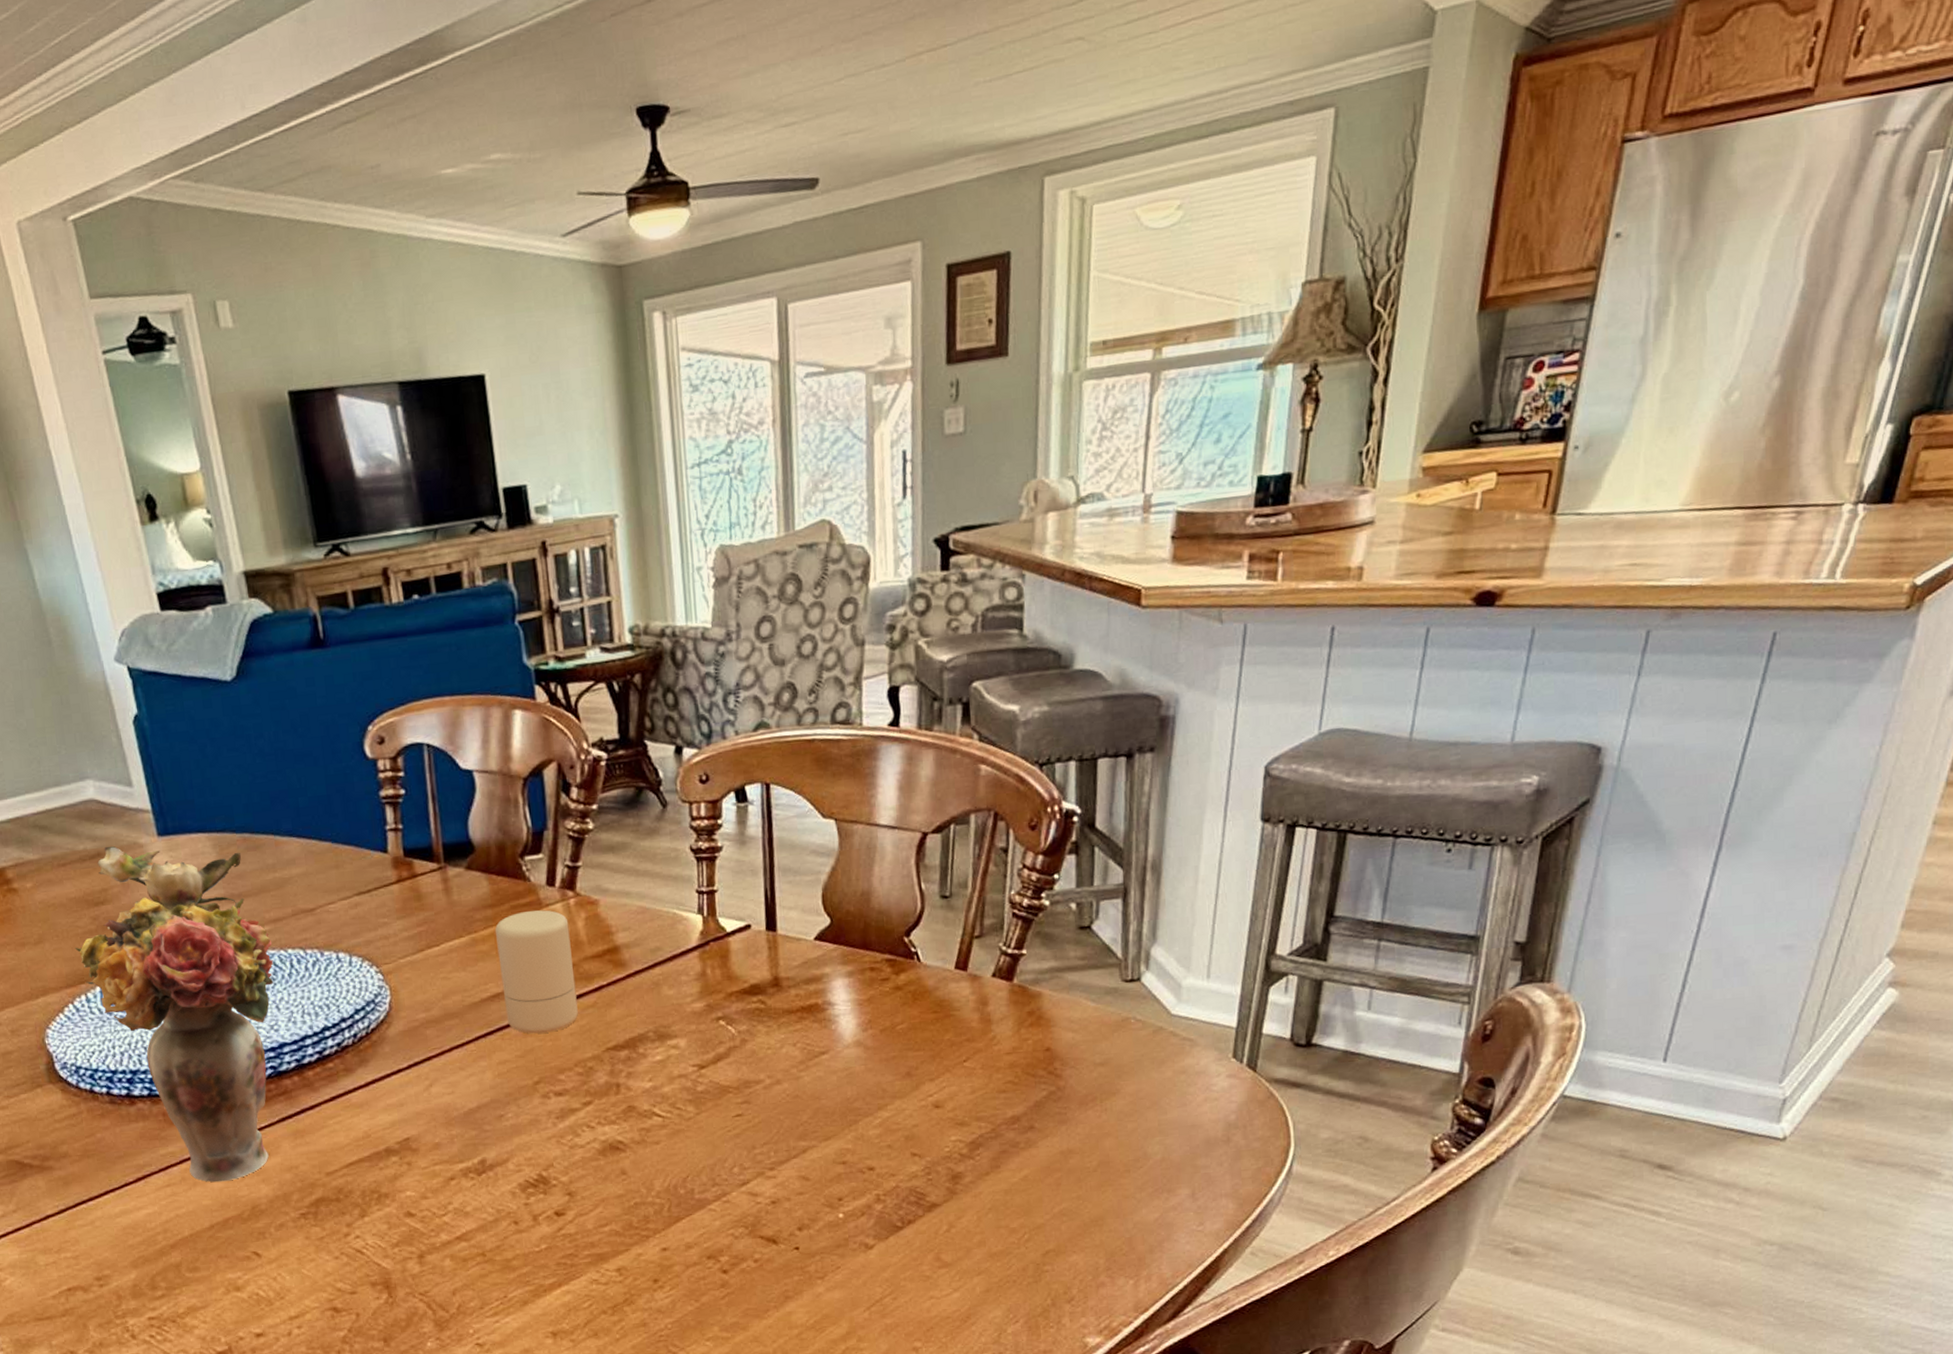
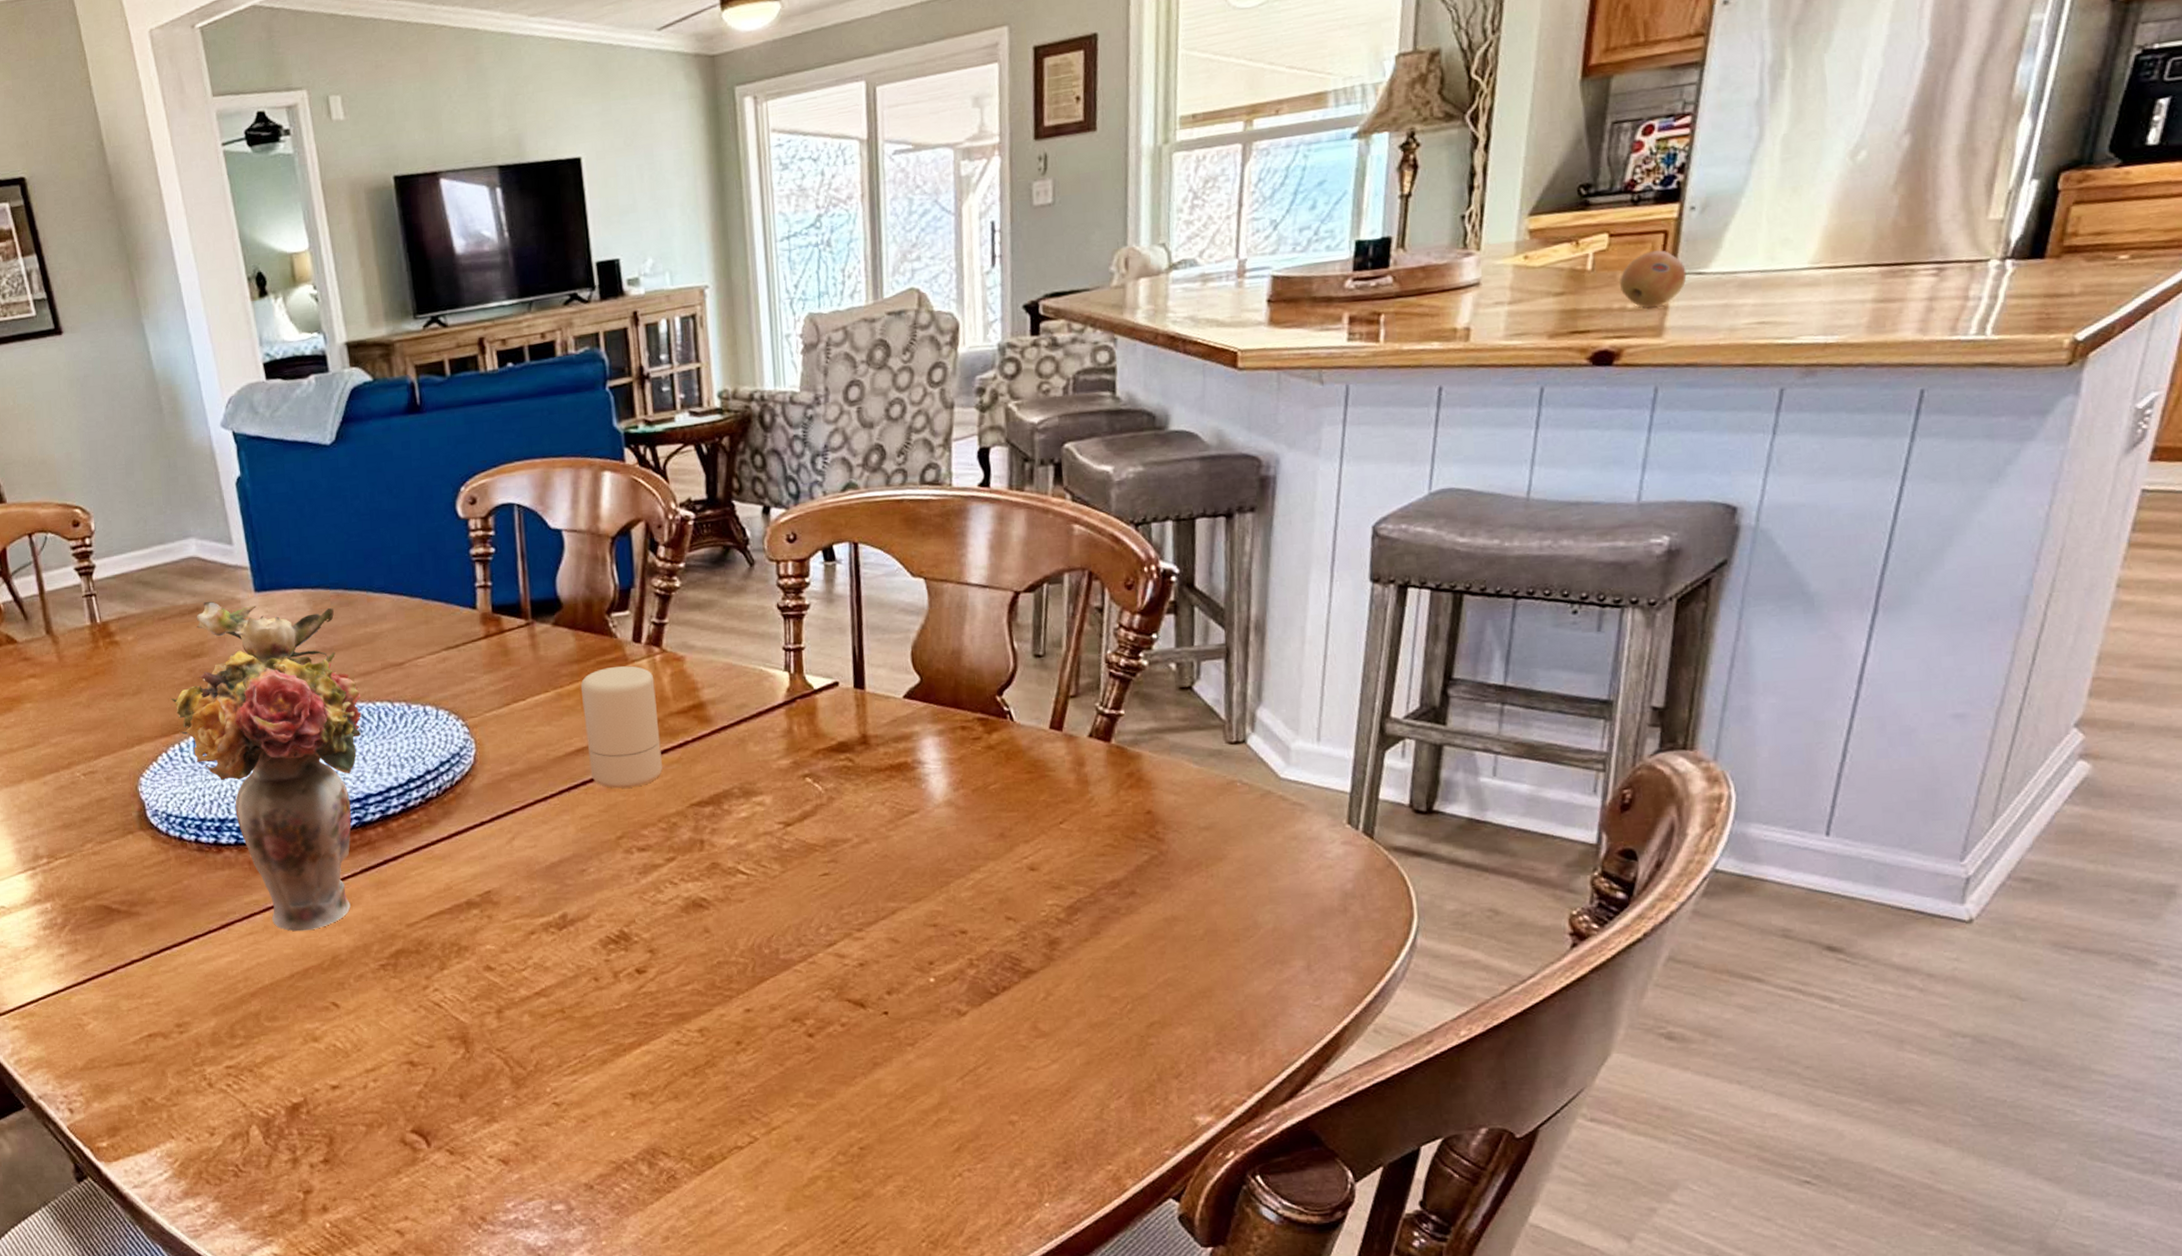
fruit: none [1505,490,1567,548] -> present [1620,250,1687,308]

